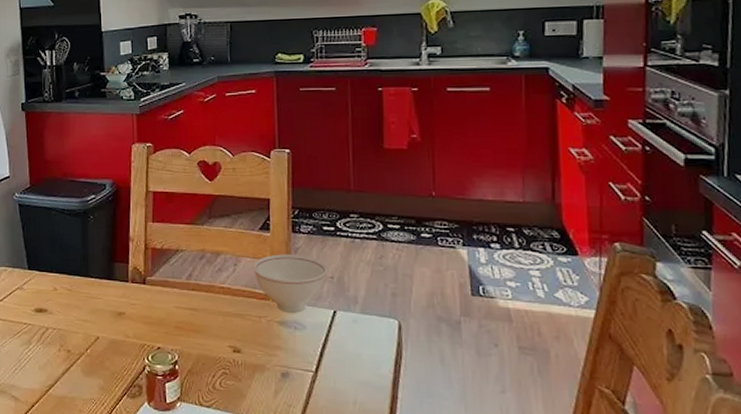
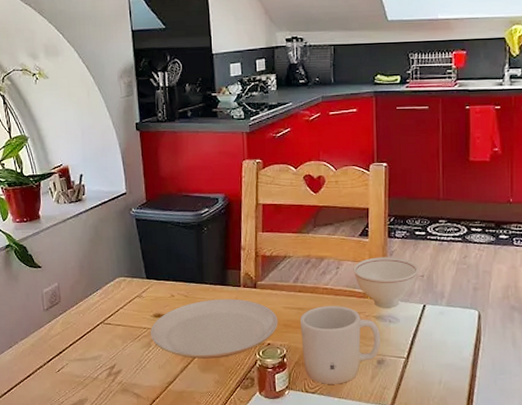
plate: none [31,294,170,362] -> present [151,299,278,359]
mug: none [193,306,286,399] -> present [299,305,381,384]

